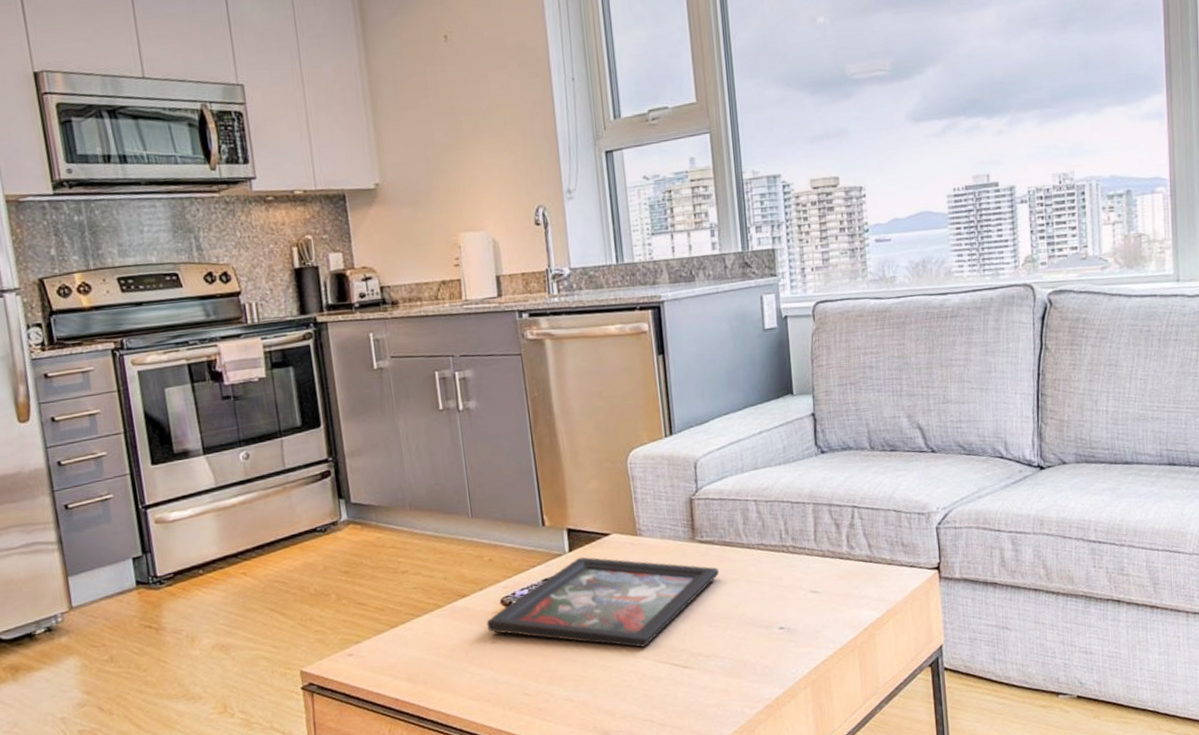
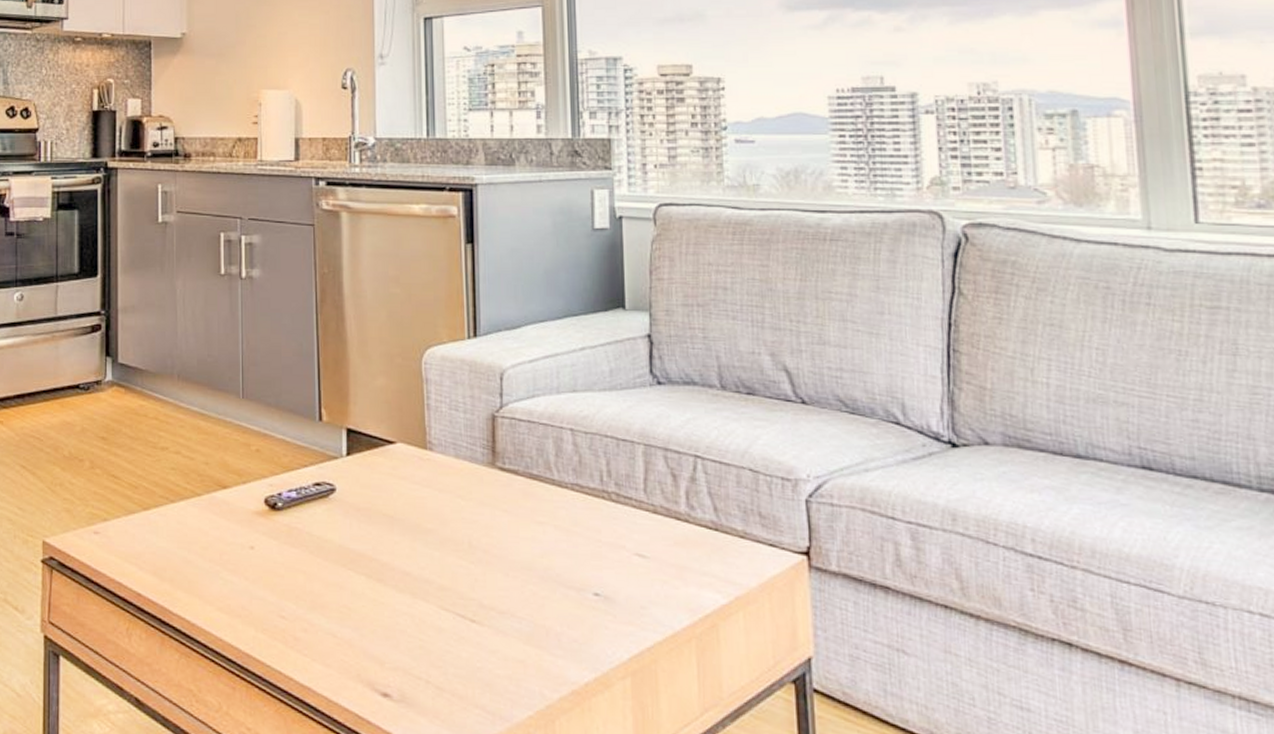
decorative tray: present [486,557,719,648] -> none [246,464,522,586]

